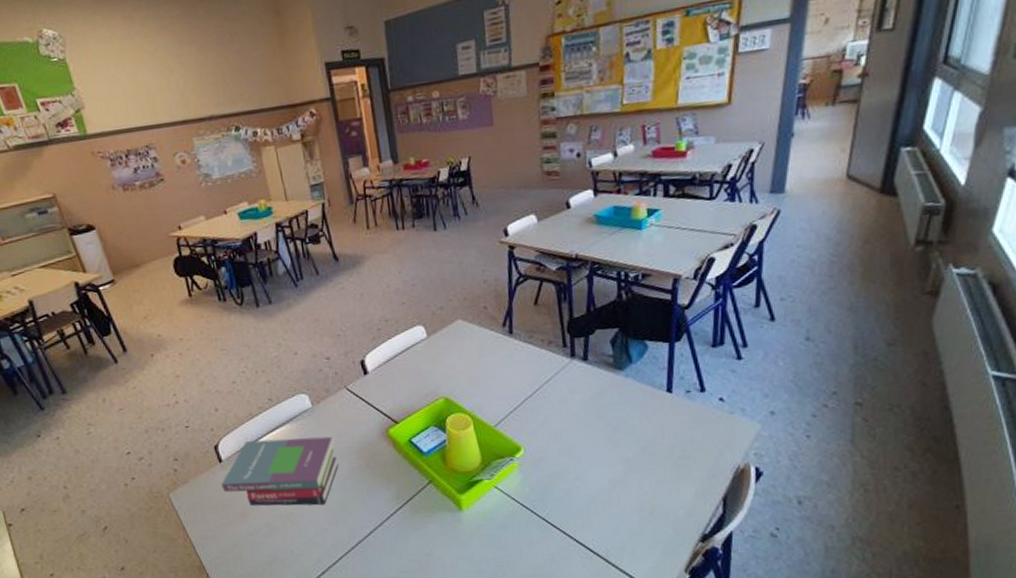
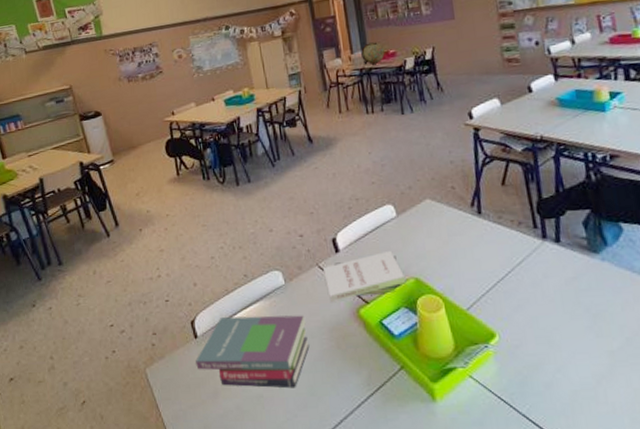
books: none [352,371,436,423] -> present [323,250,406,302]
globe: none [391,149,417,176] -> present [361,42,385,65]

